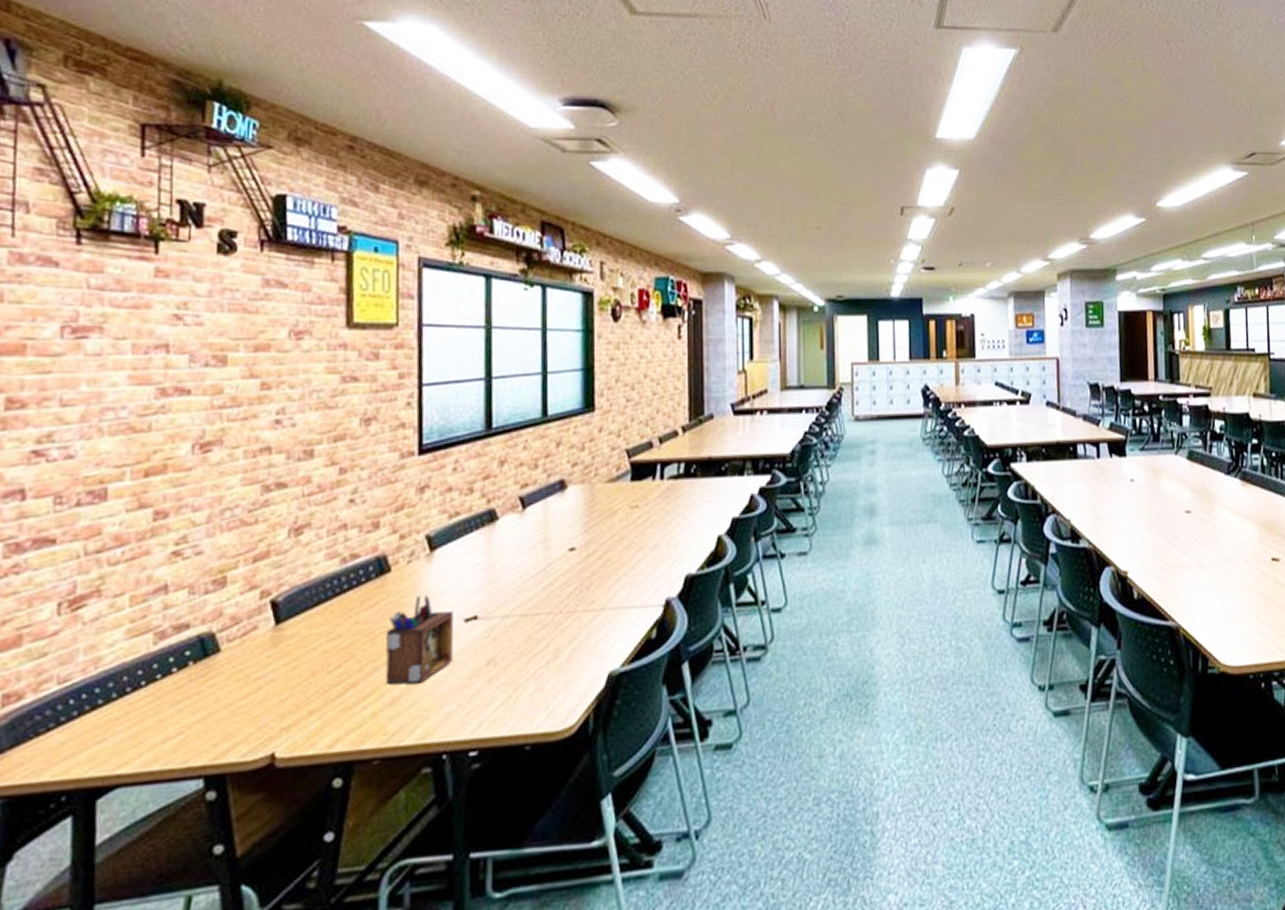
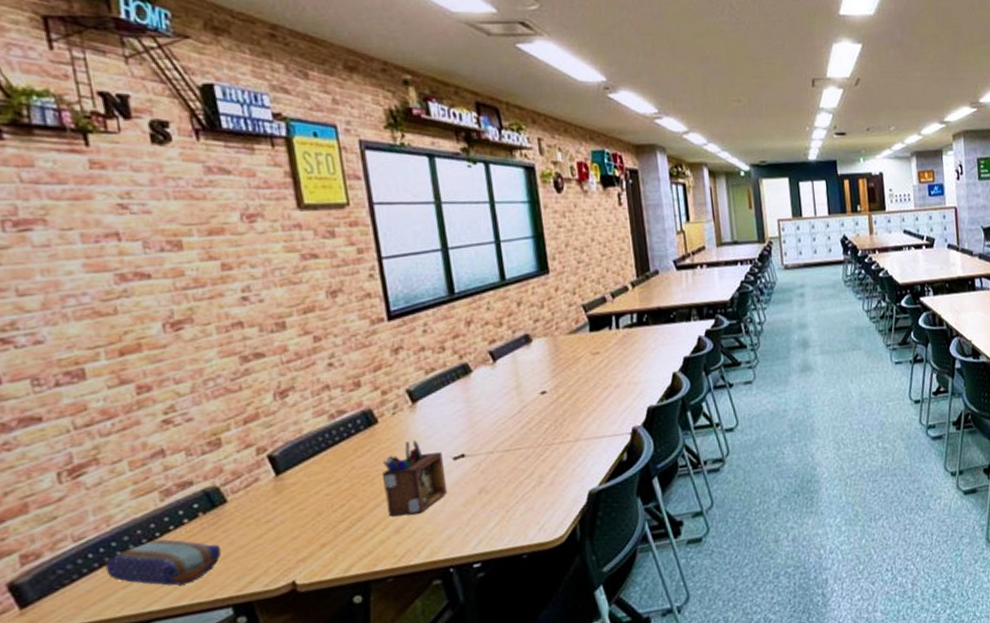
pencil case: none [83,689,205,746] -> present [104,538,222,586]

